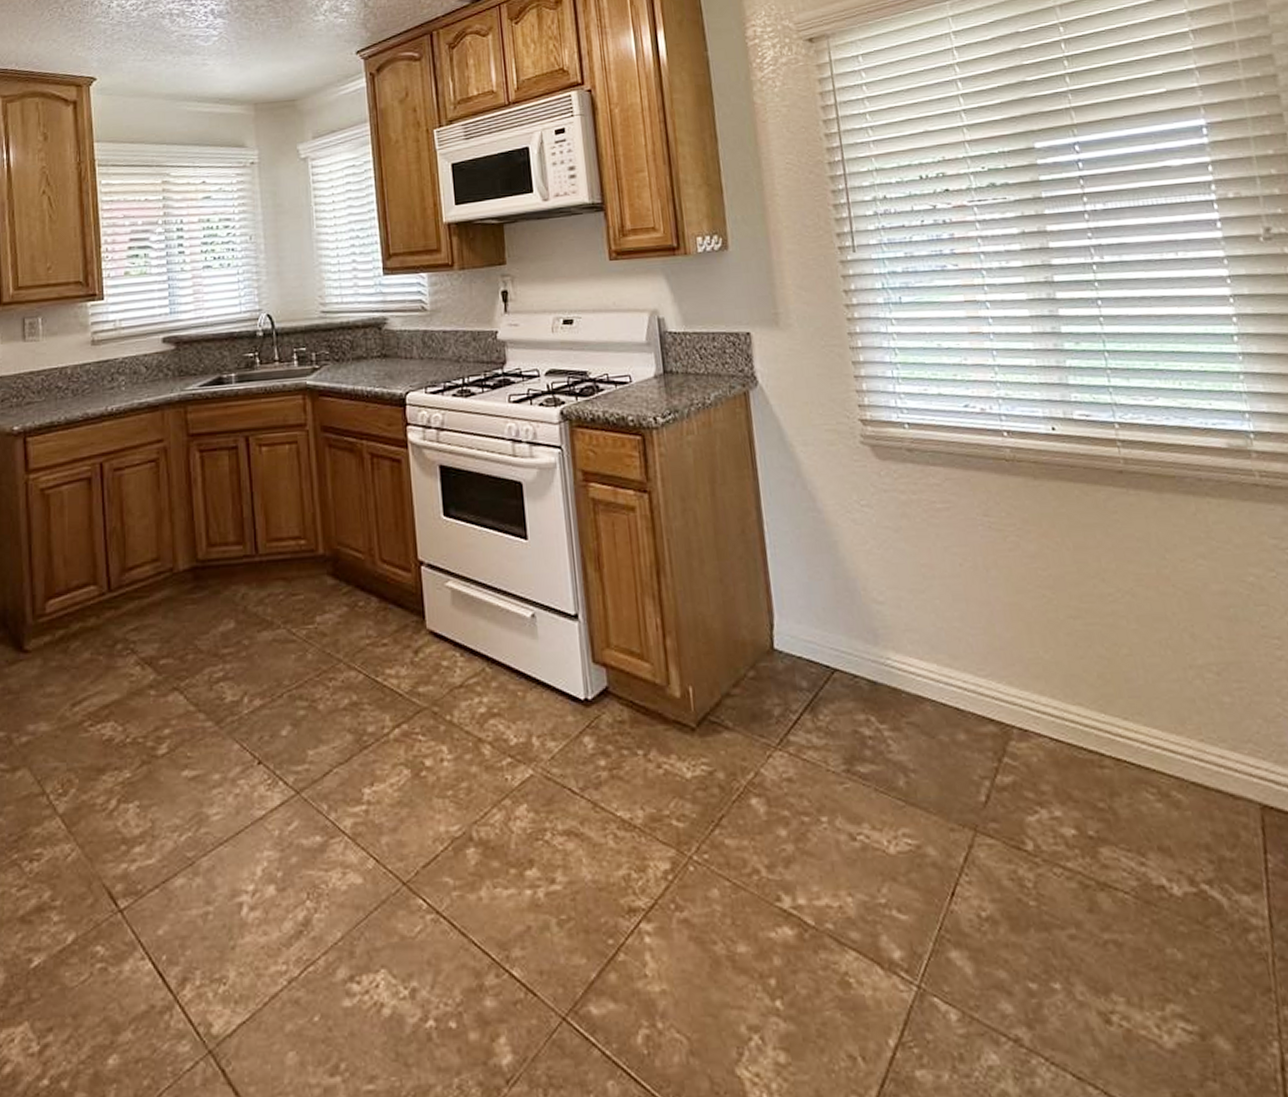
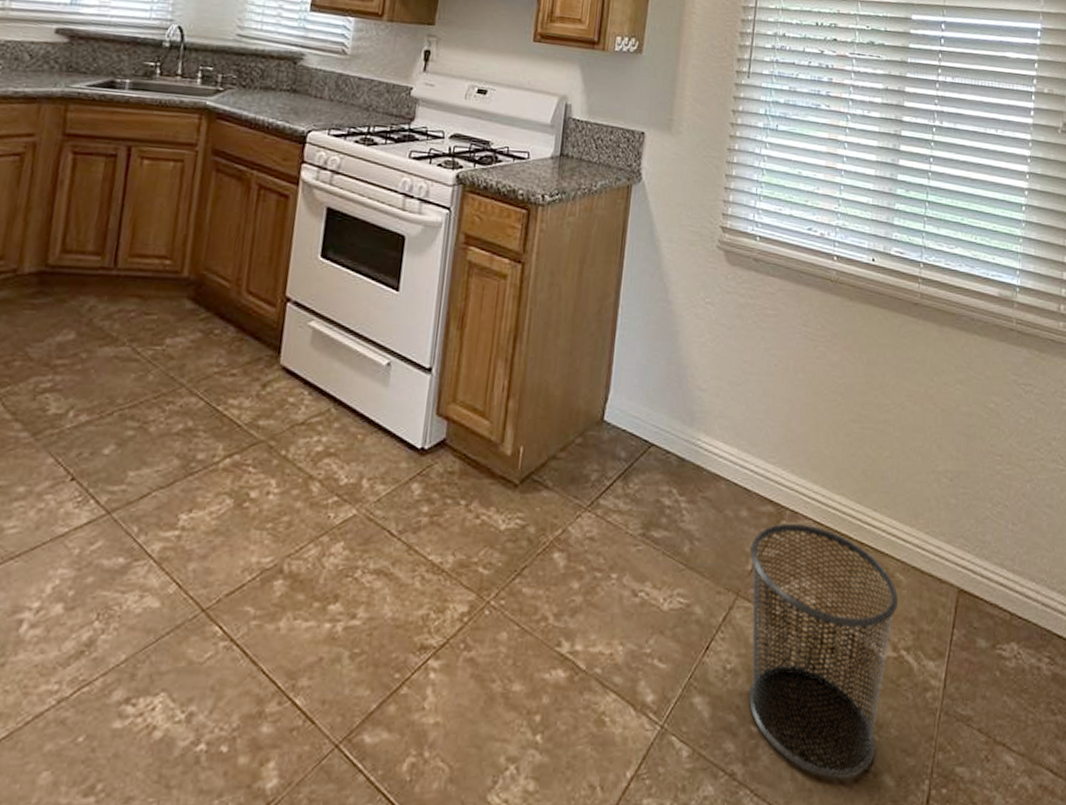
trash can: none [978,742,1197,1042] -> present [748,522,899,779]

